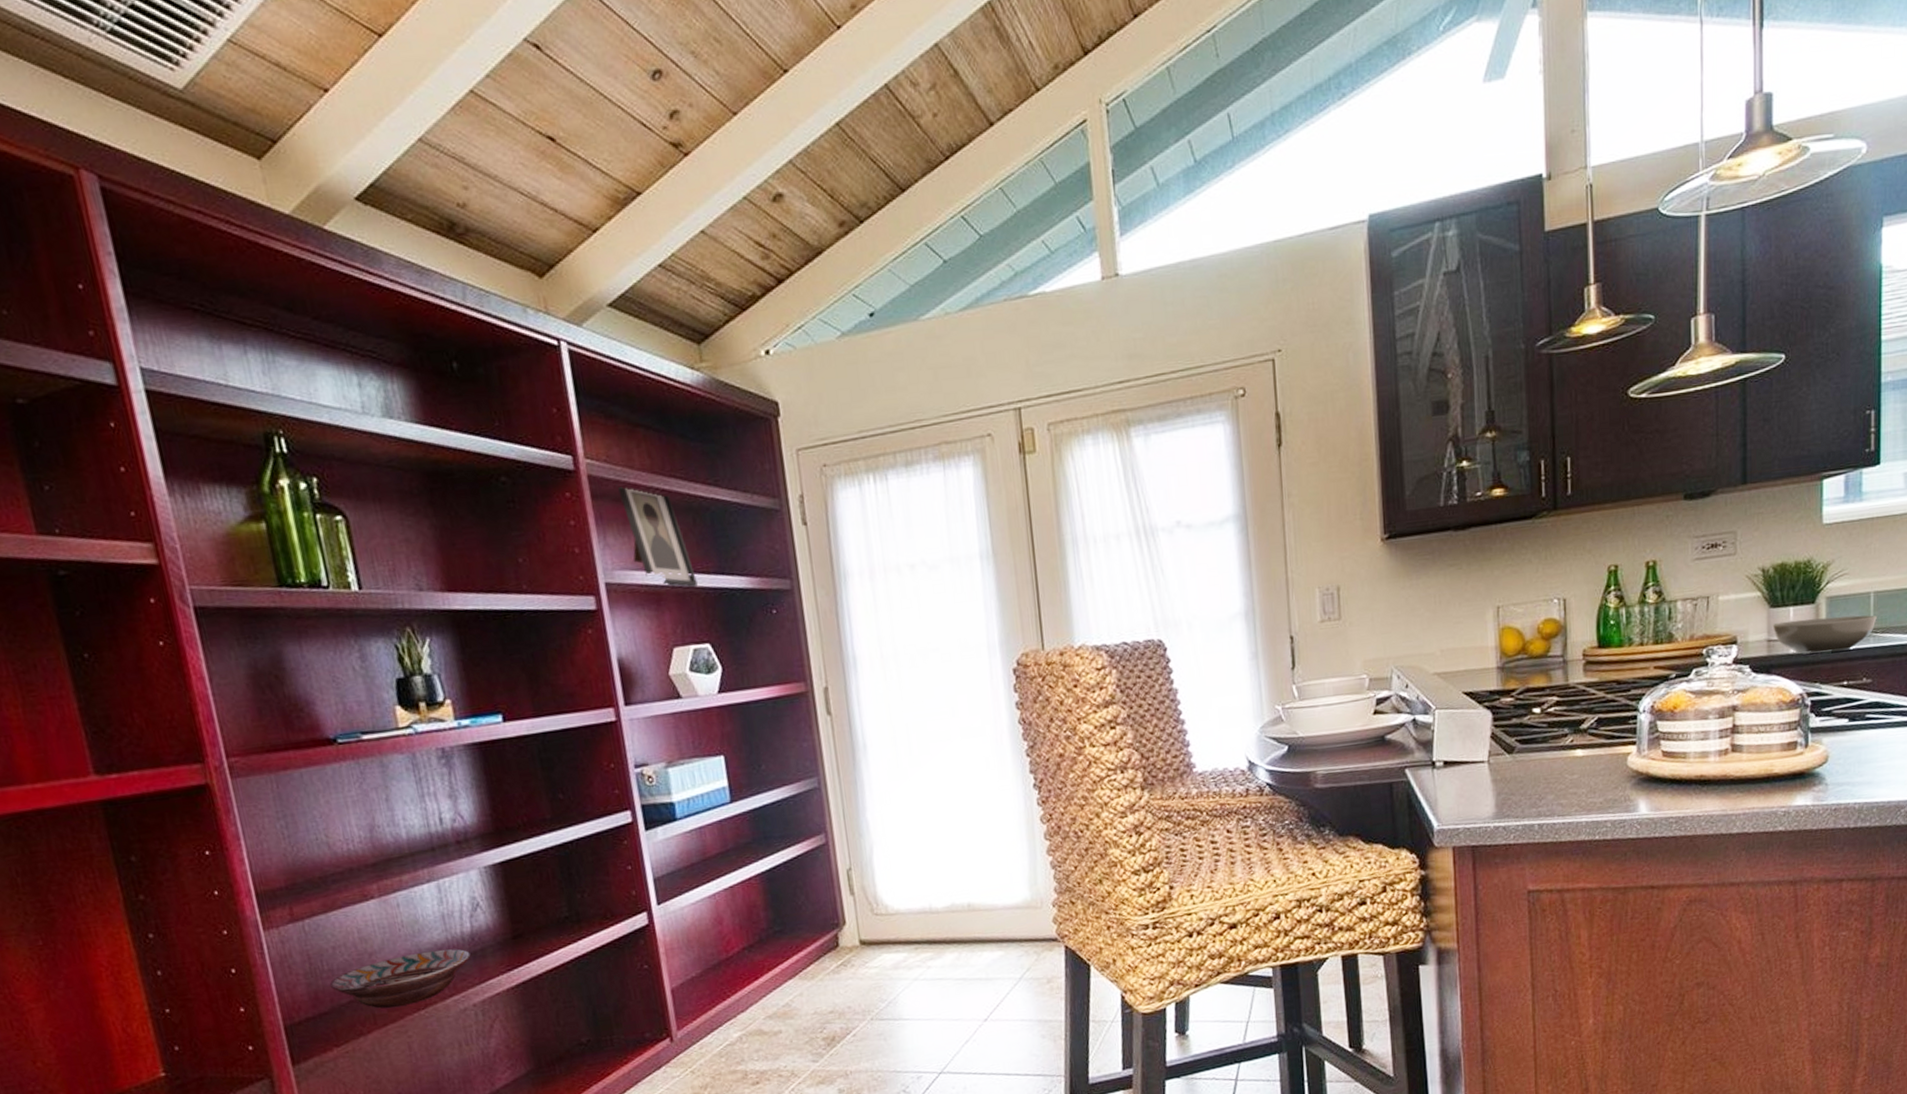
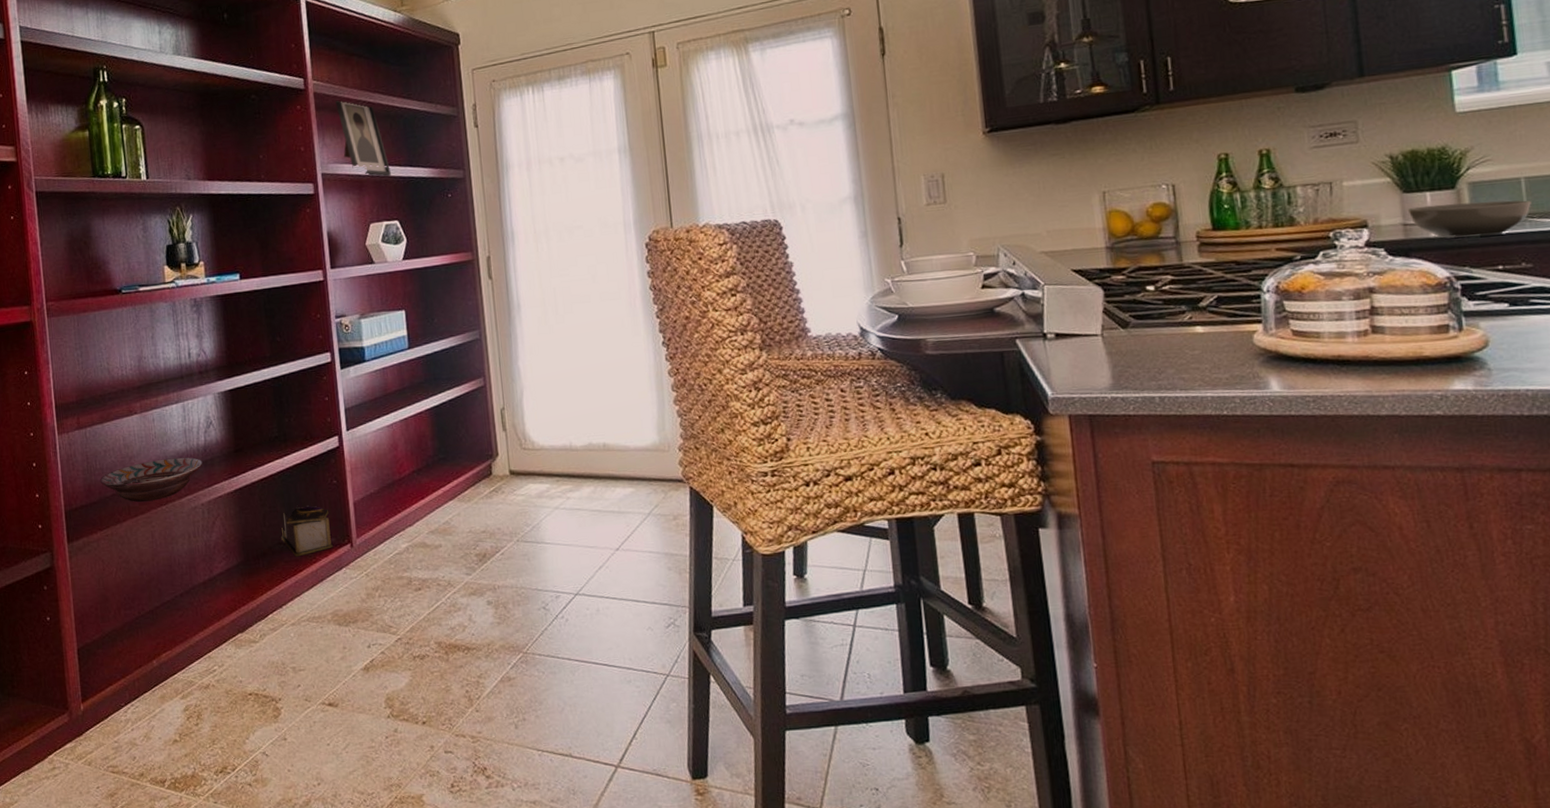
decorative box: none [581,997,648,1059] -> present [281,505,333,557]

